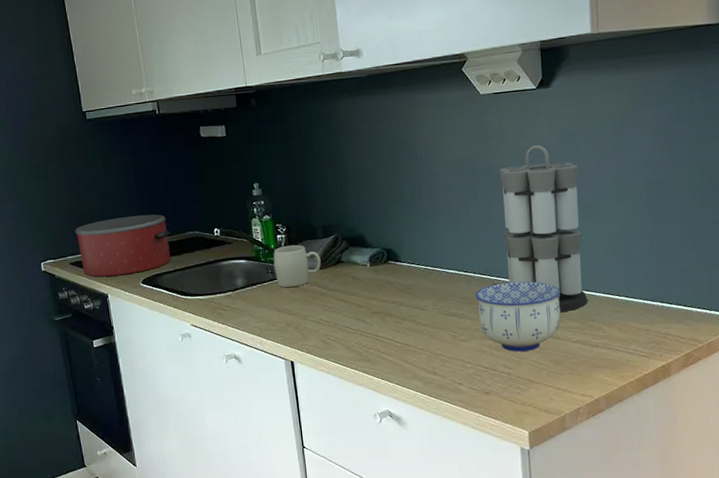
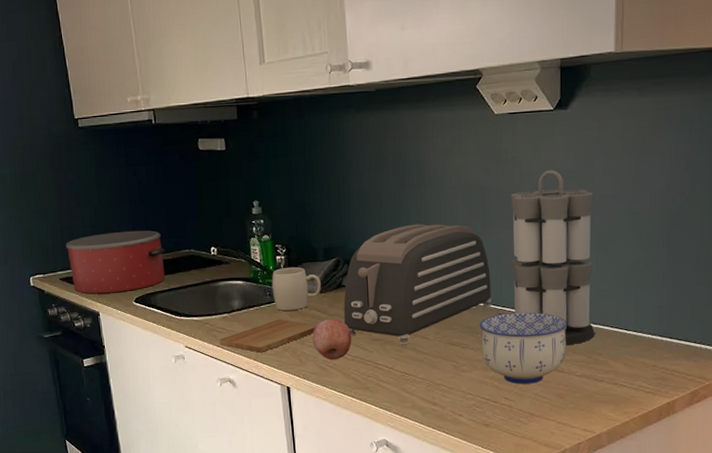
cutting board: none [224,295,318,329] -> present [219,319,317,353]
fruit: none [313,293,353,334] -> present [312,318,352,360]
toaster: none [343,199,486,317] -> present [343,224,492,345]

